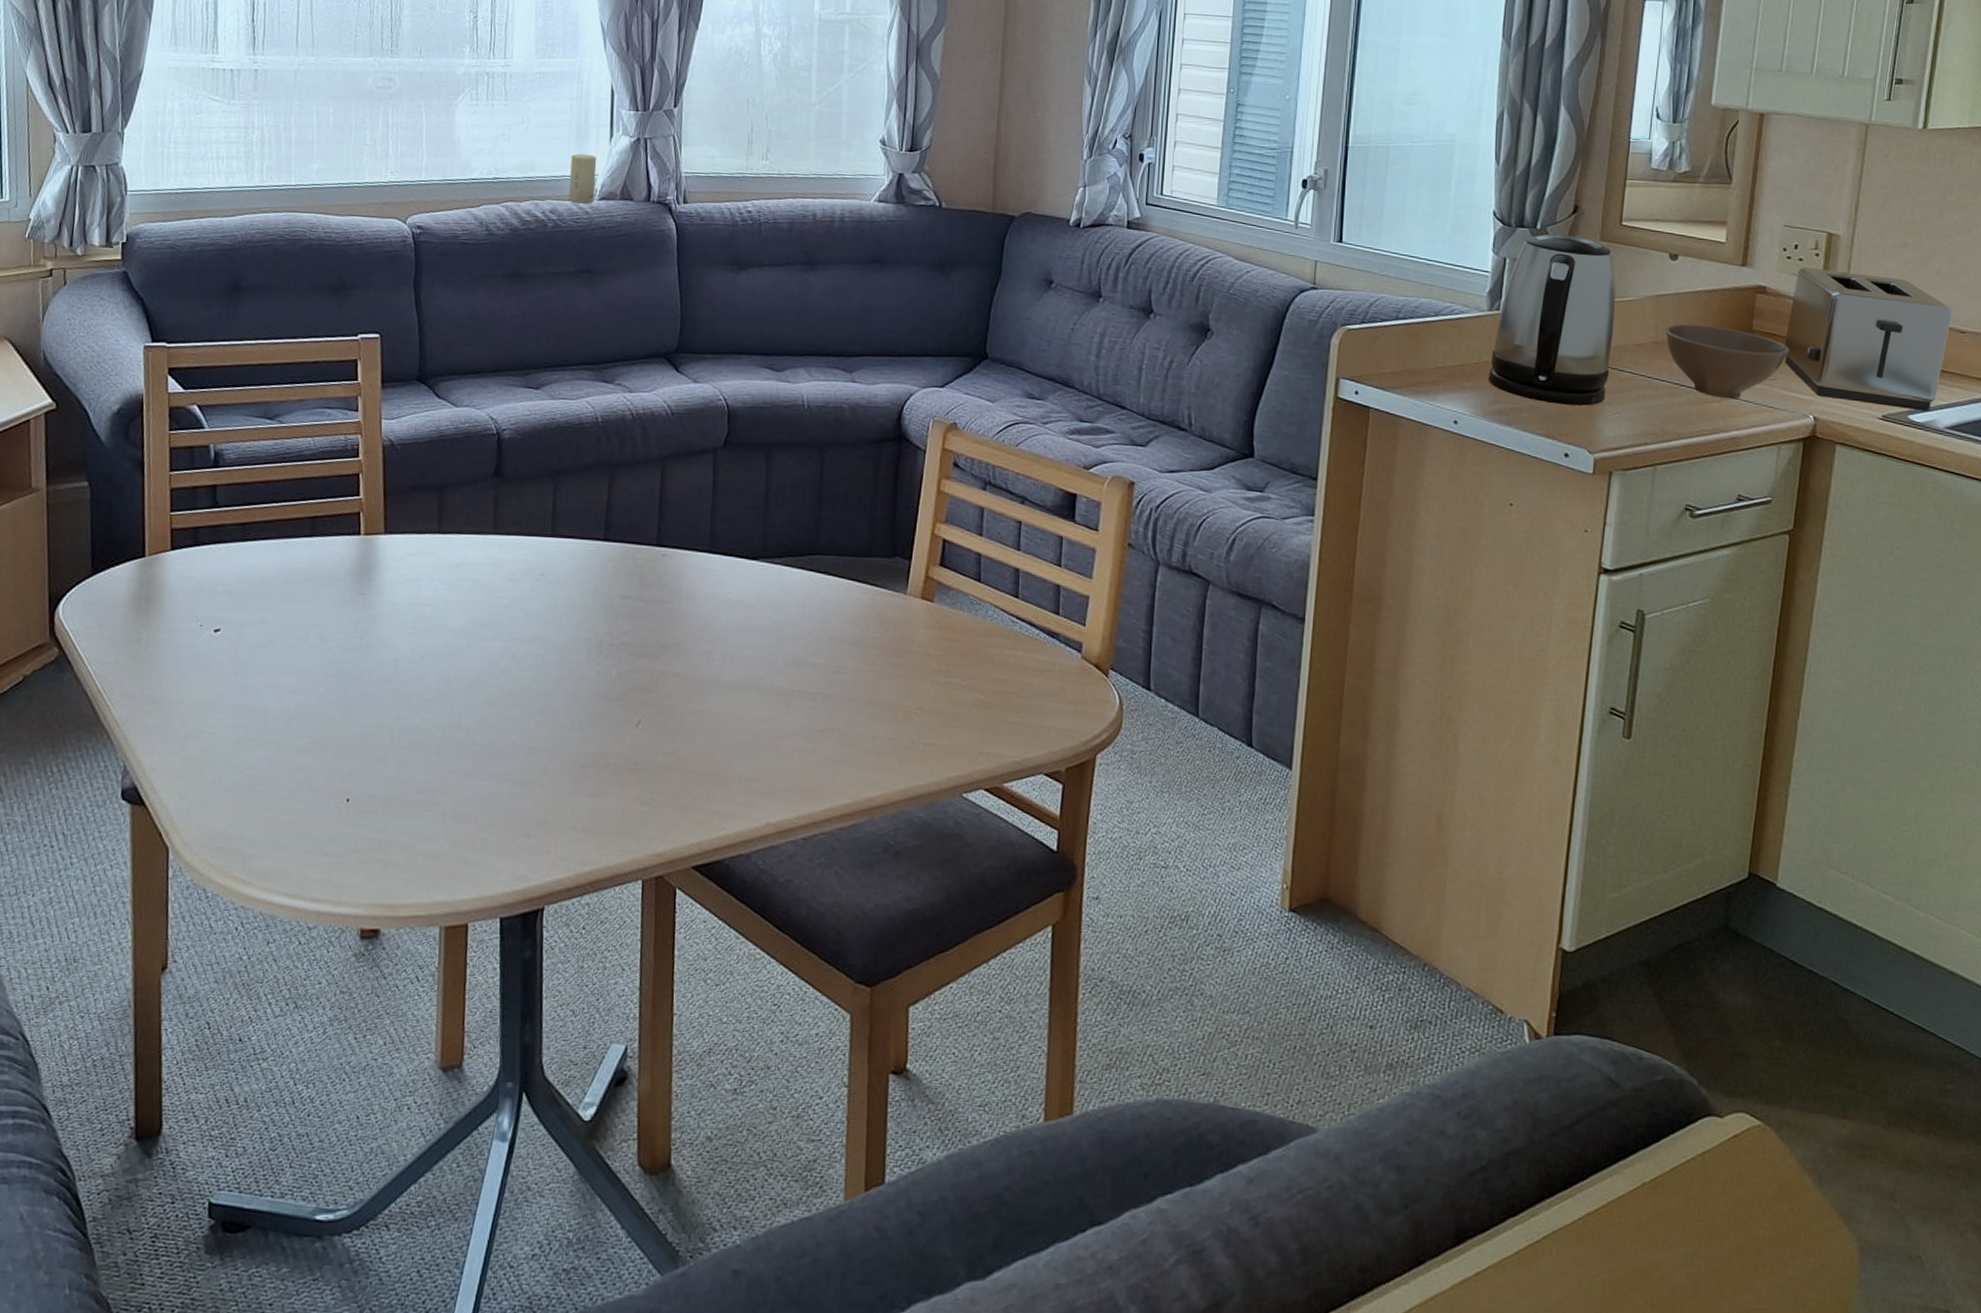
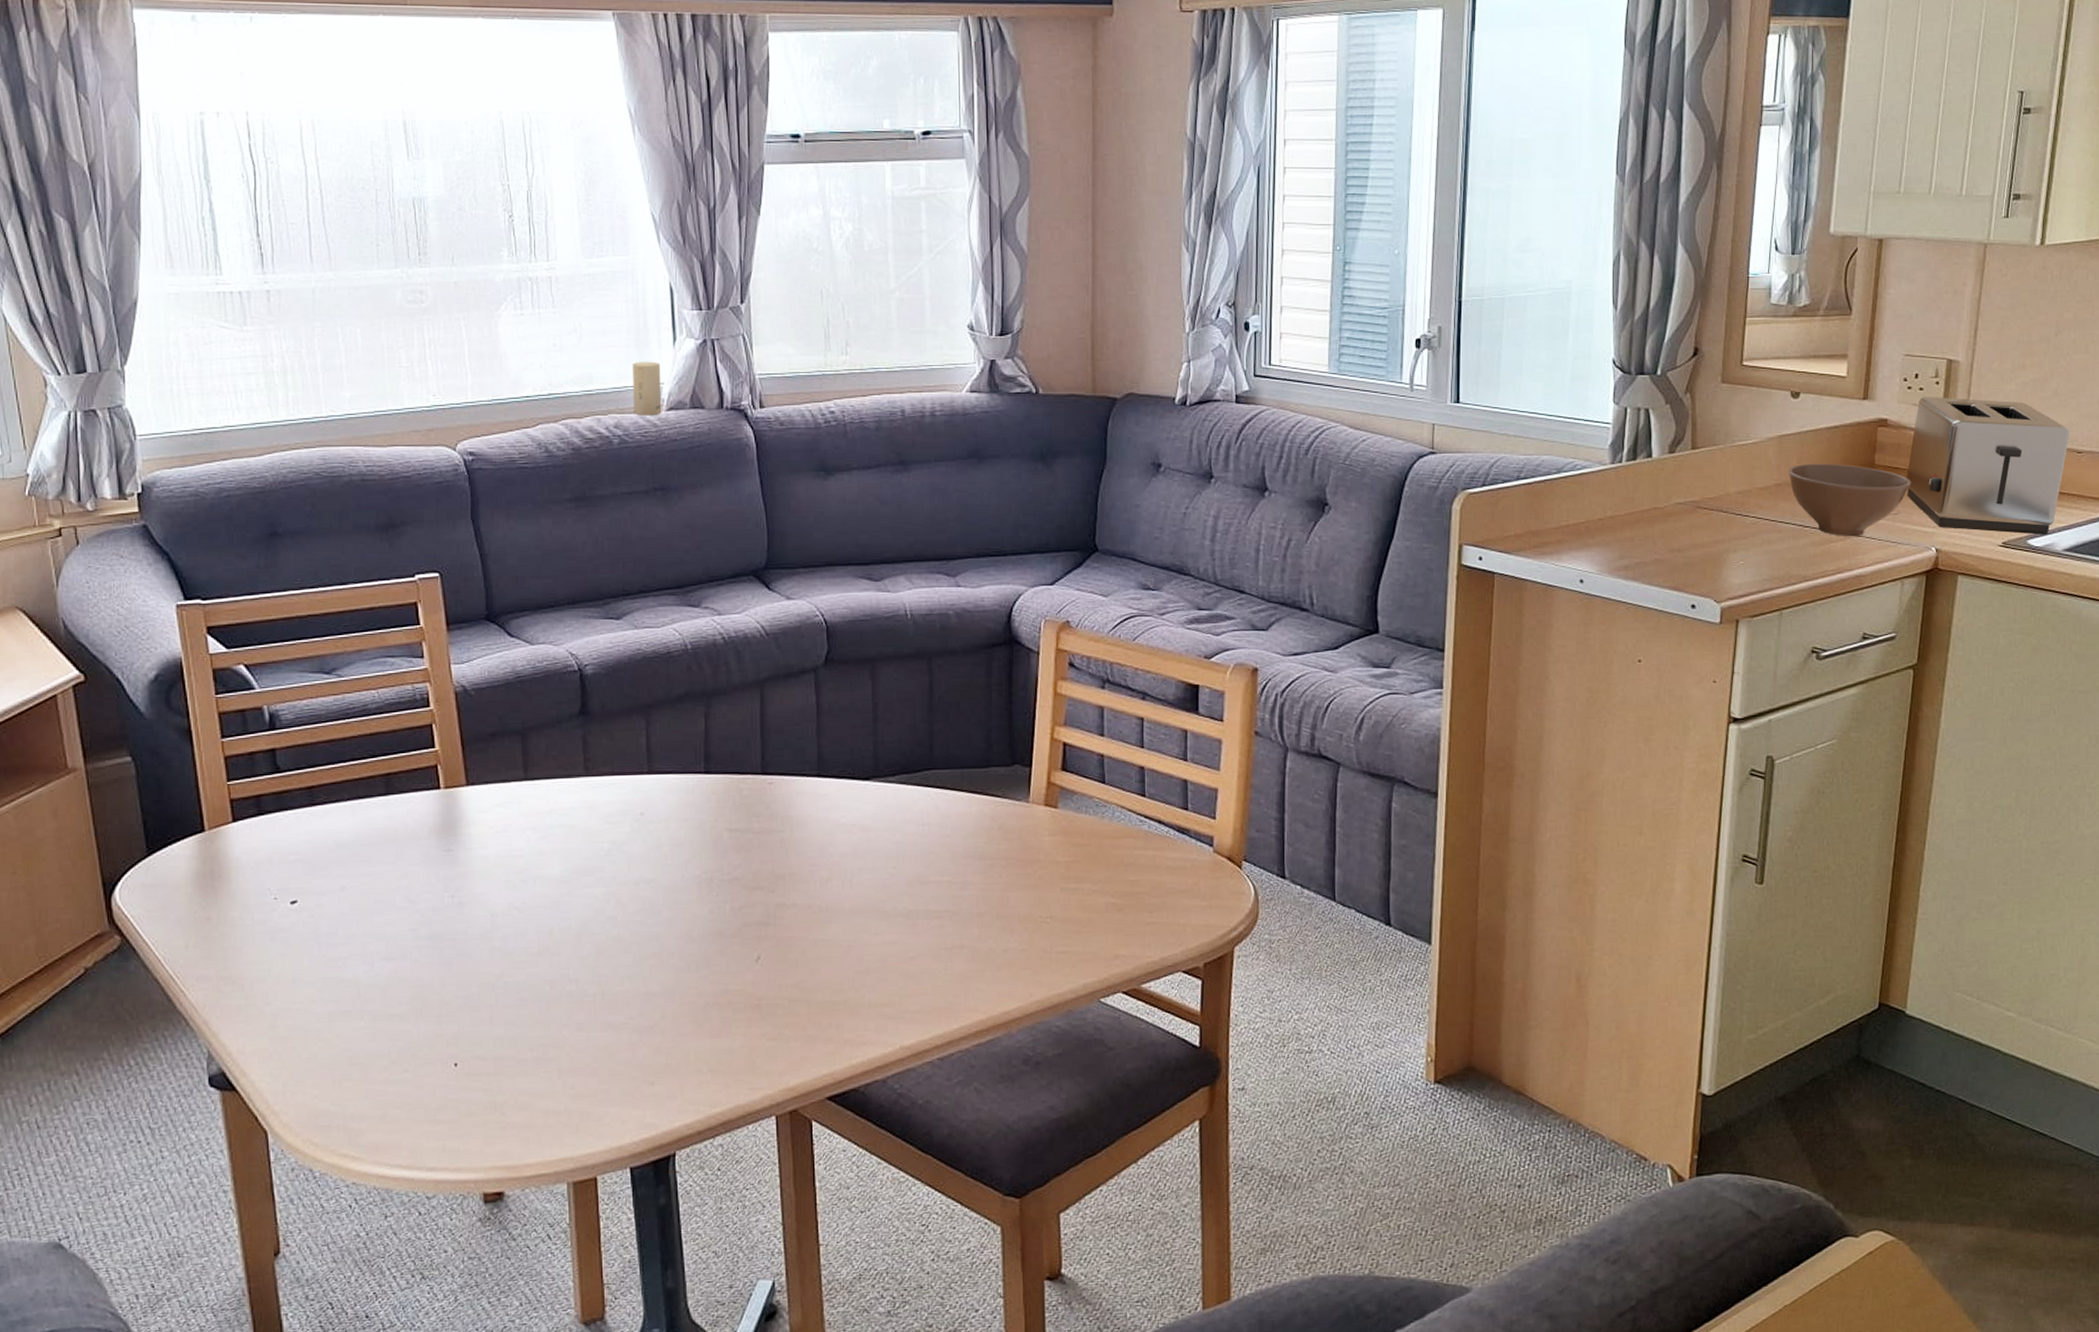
kettle: present [1488,234,1616,406] -> none [1612,379,1739,555]

